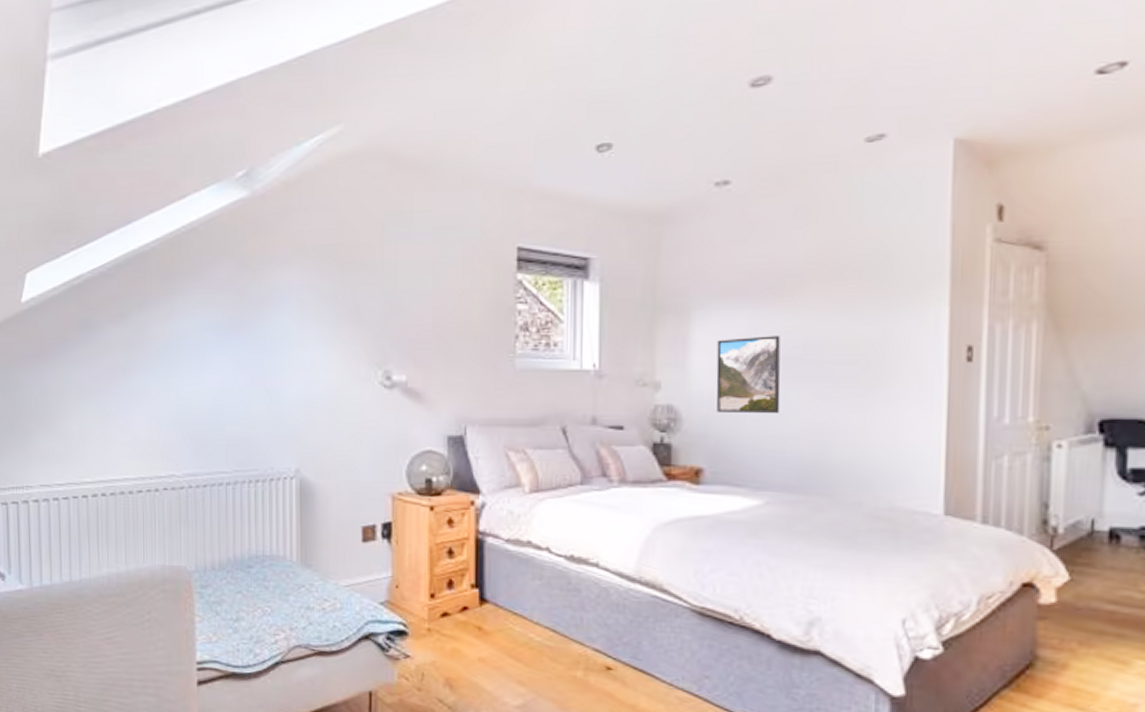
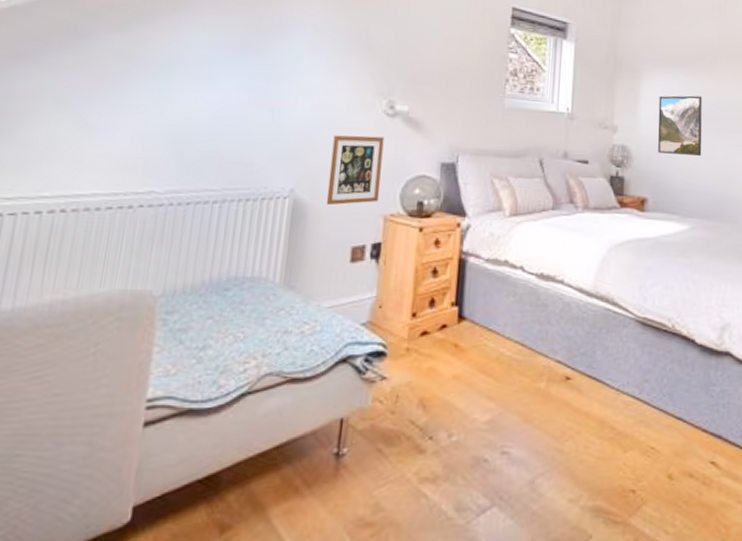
picture frame: none [331,410,384,485] -> present [326,135,385,206]

